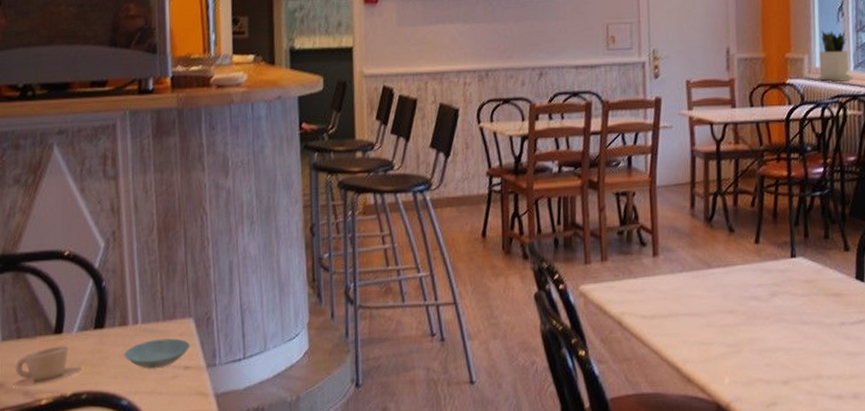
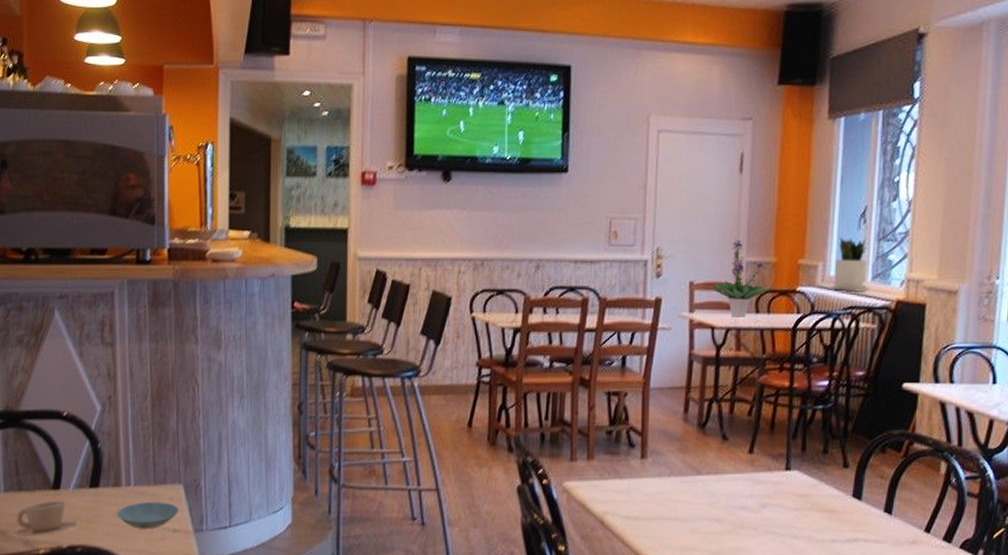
potted plant: none [704,38,763,113] -> present [708,239,772,318]

